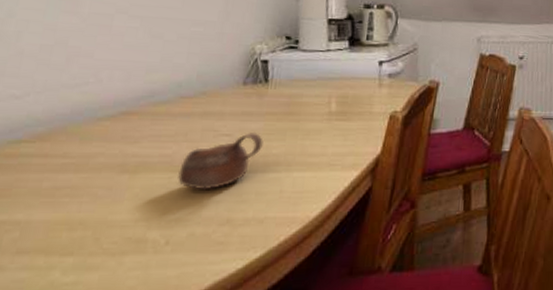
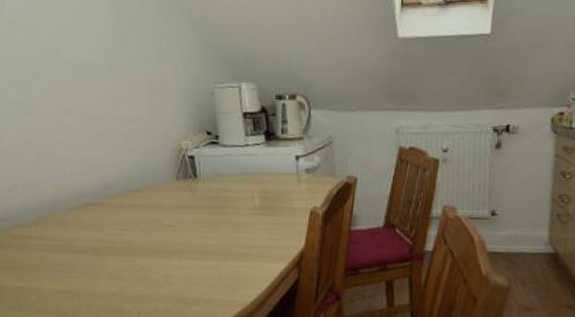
cup: present [178,133,263,190] -> none [138,224,200,273]

